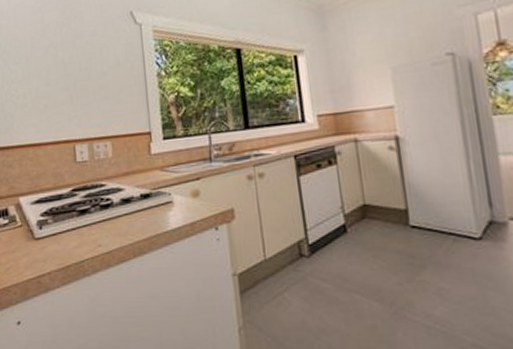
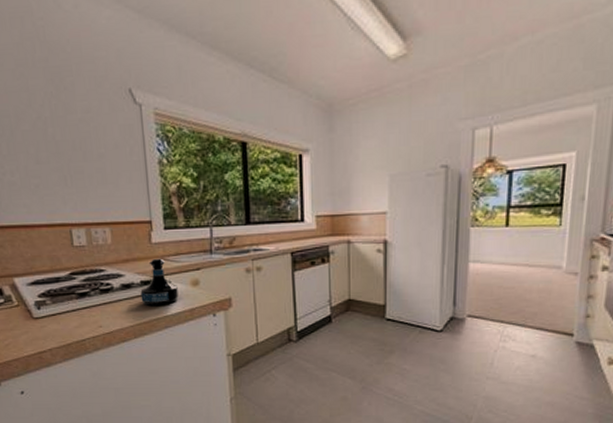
tequila bottle: none [140,169,179,221] -> present [140,258,179,306]

